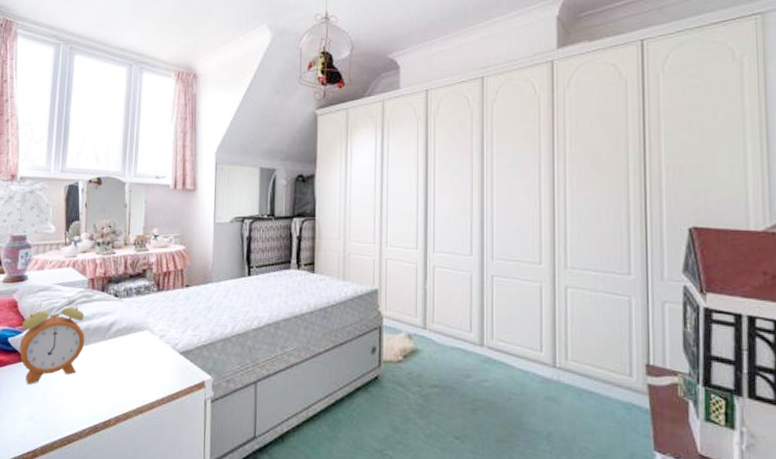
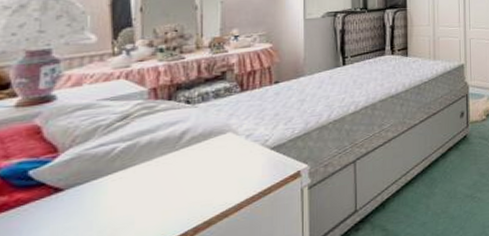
alarm clock: present [19,296,85,385] -> none [47,111,148,219]

